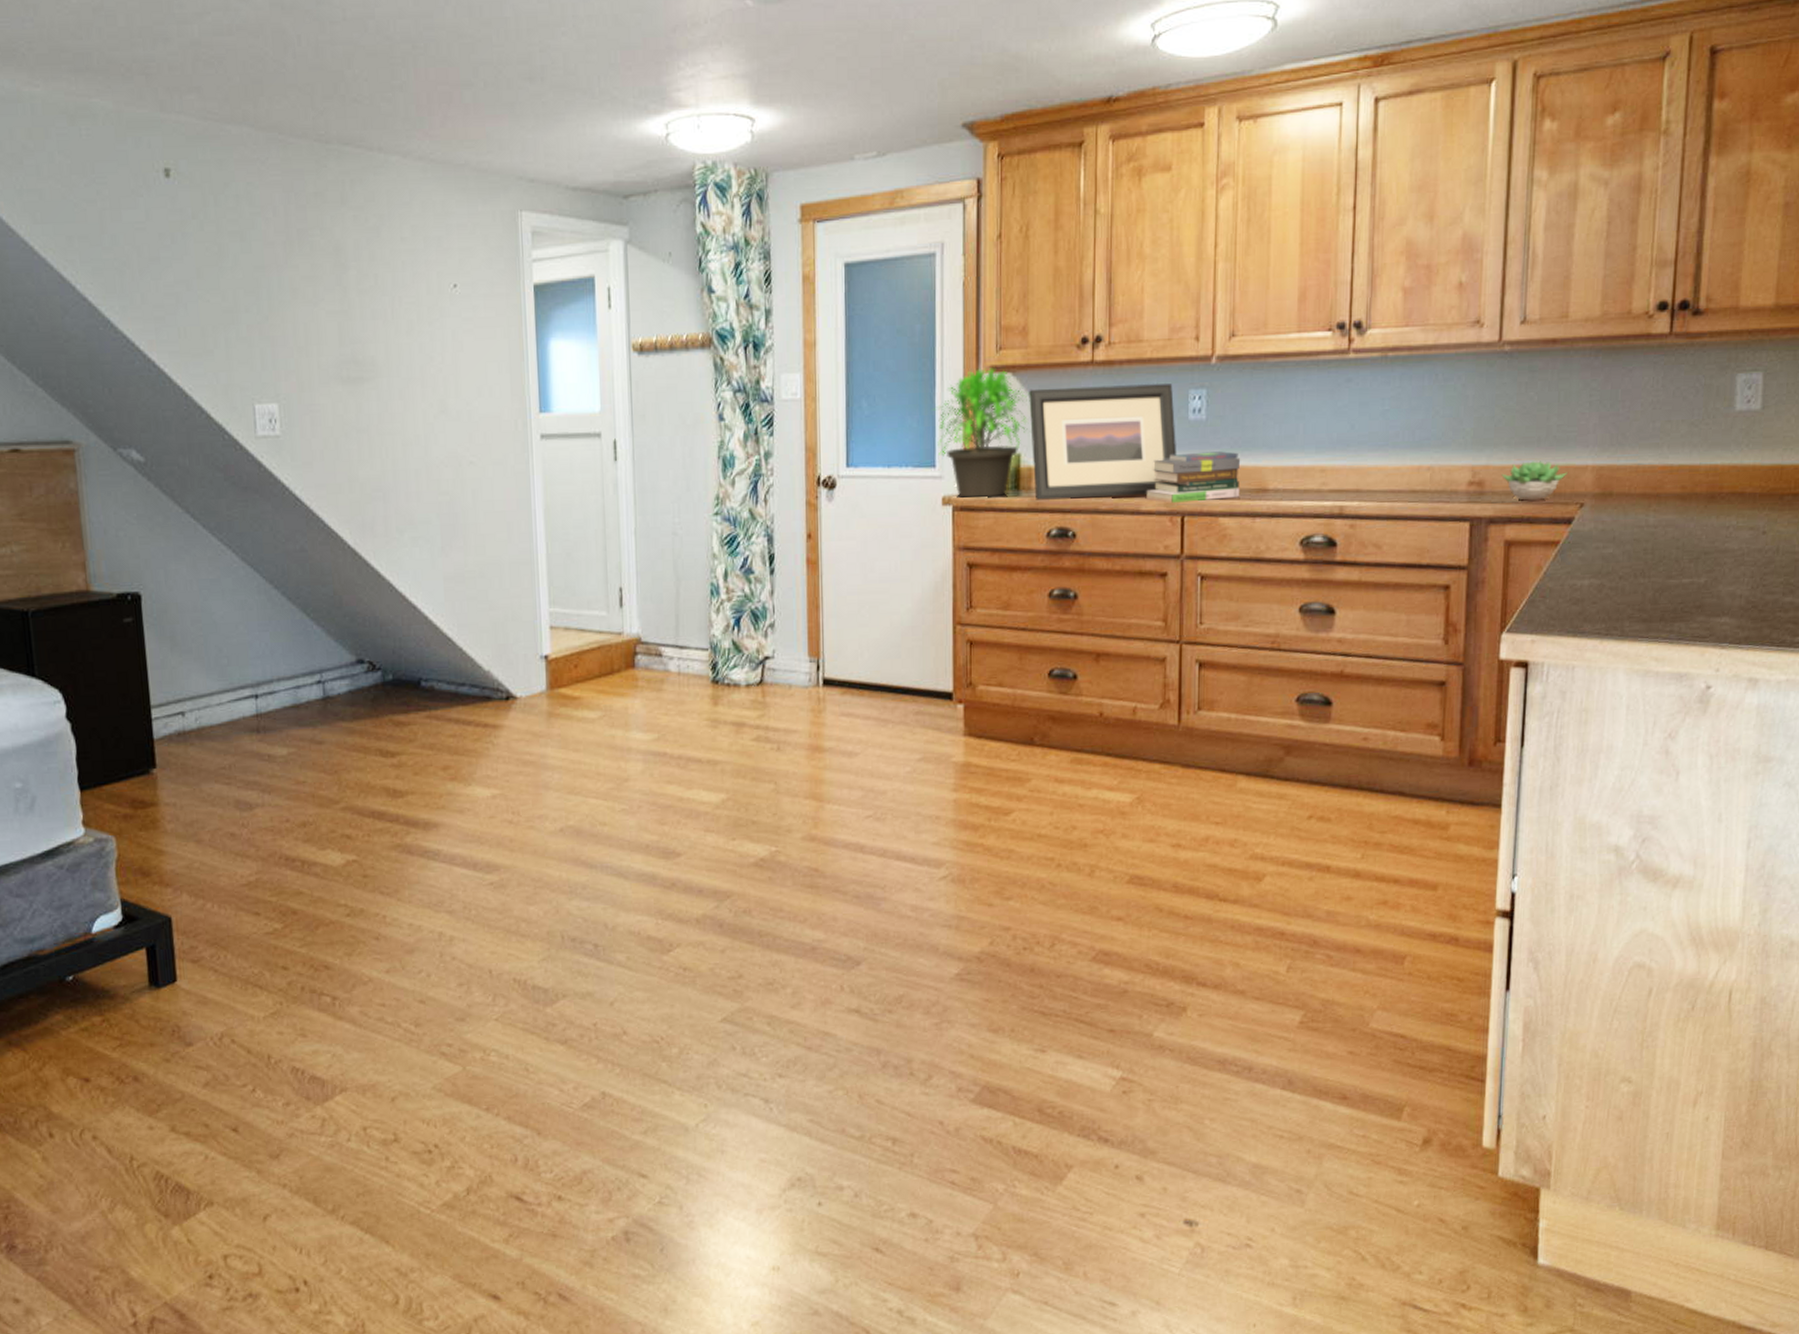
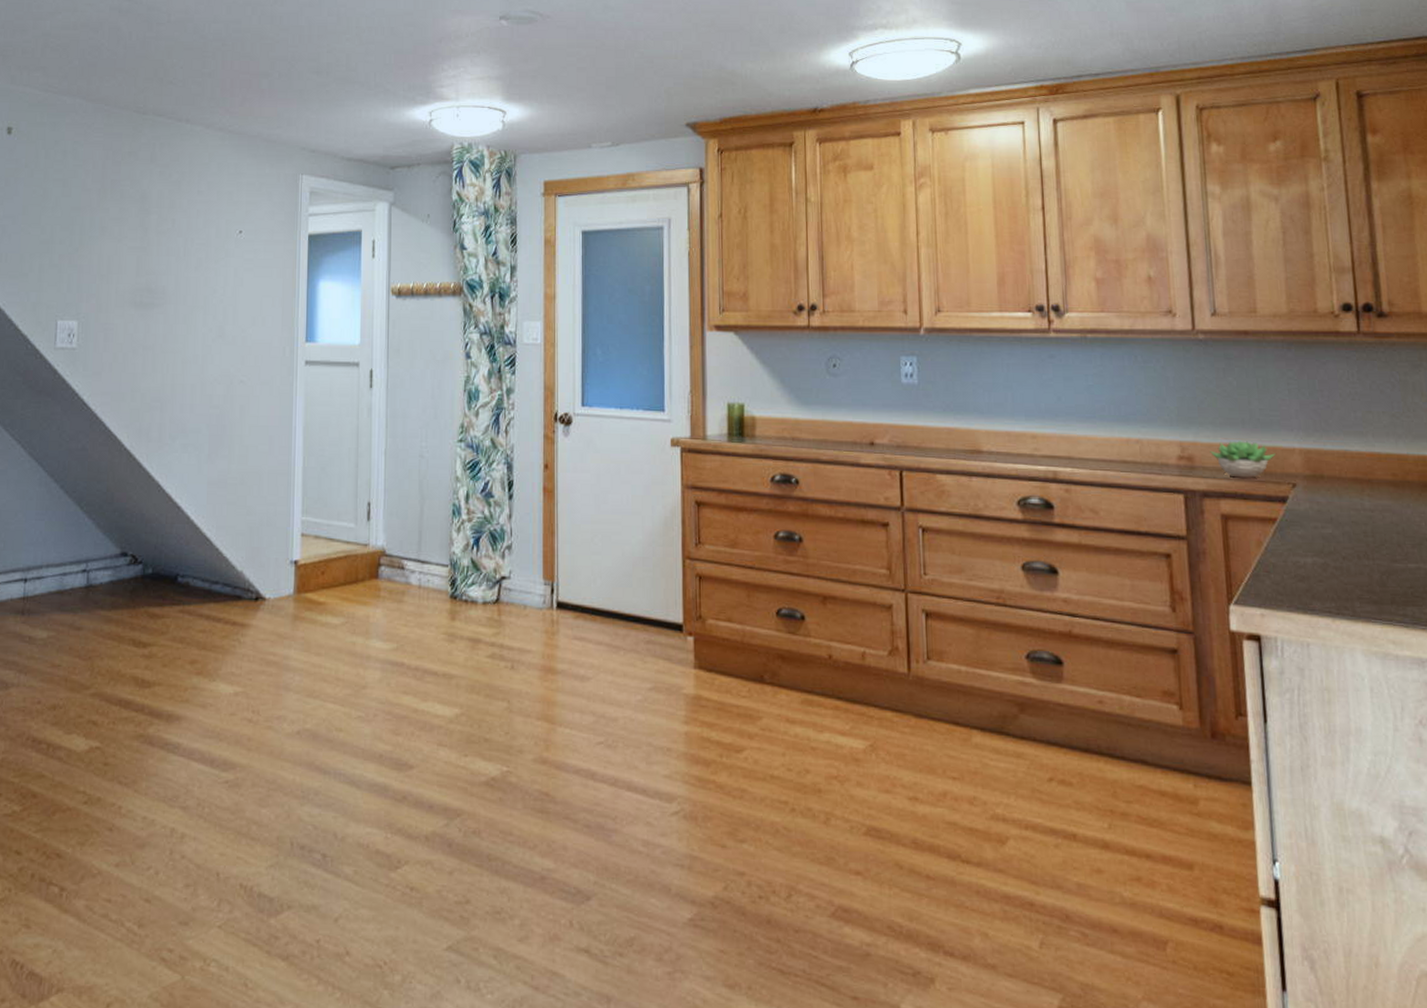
potted plant: present [931,367,1032,499] -> none [660,326,754,443]
picture frame: present [1029,384,1177,501] -> none [750,347,893,450]
books: present [1145,451,1241,503] -> none [864,413,955,458]

